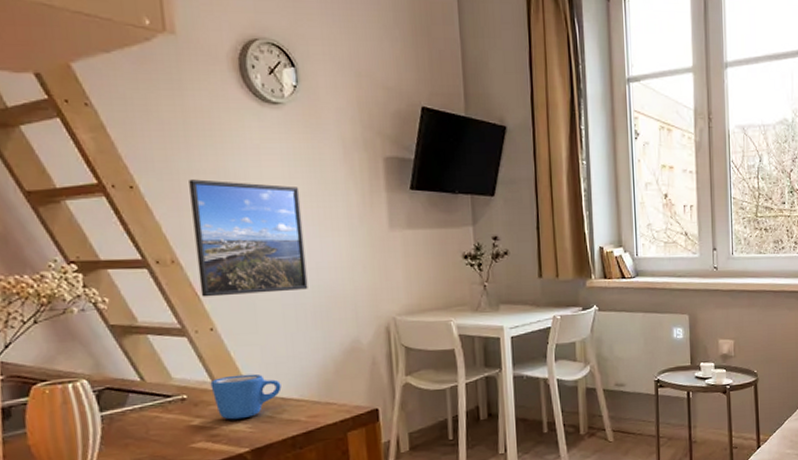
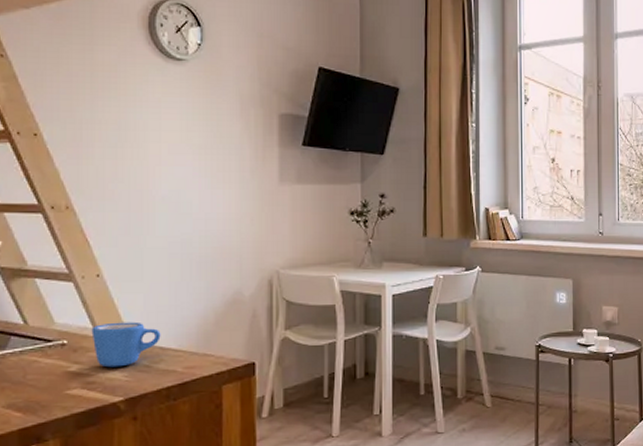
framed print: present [189,179,308,297] -> none [91,129,196,243]

